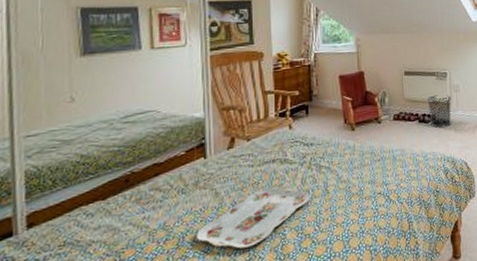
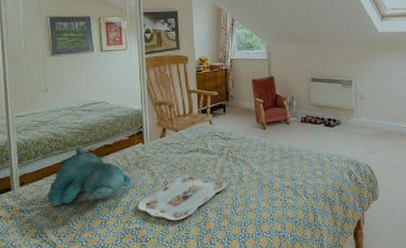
teddy bear: none [67,167,189,249] -> present [47,146,132,206]
waste bin: present [427,95,452,128] -> none [333,101,357,133]

